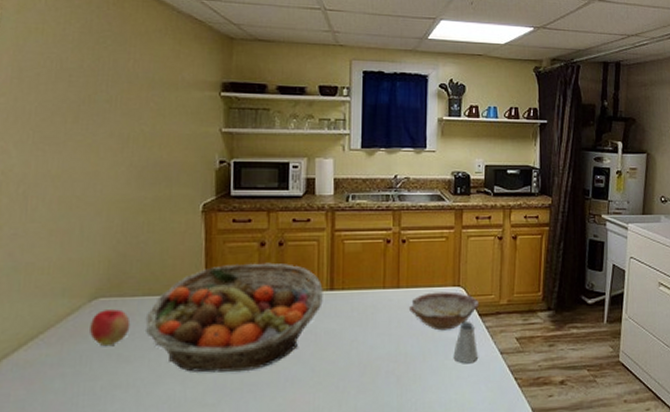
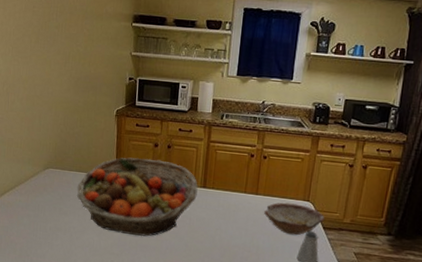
apple: present [90,309,131,345] -> none [44,177,68,202]

